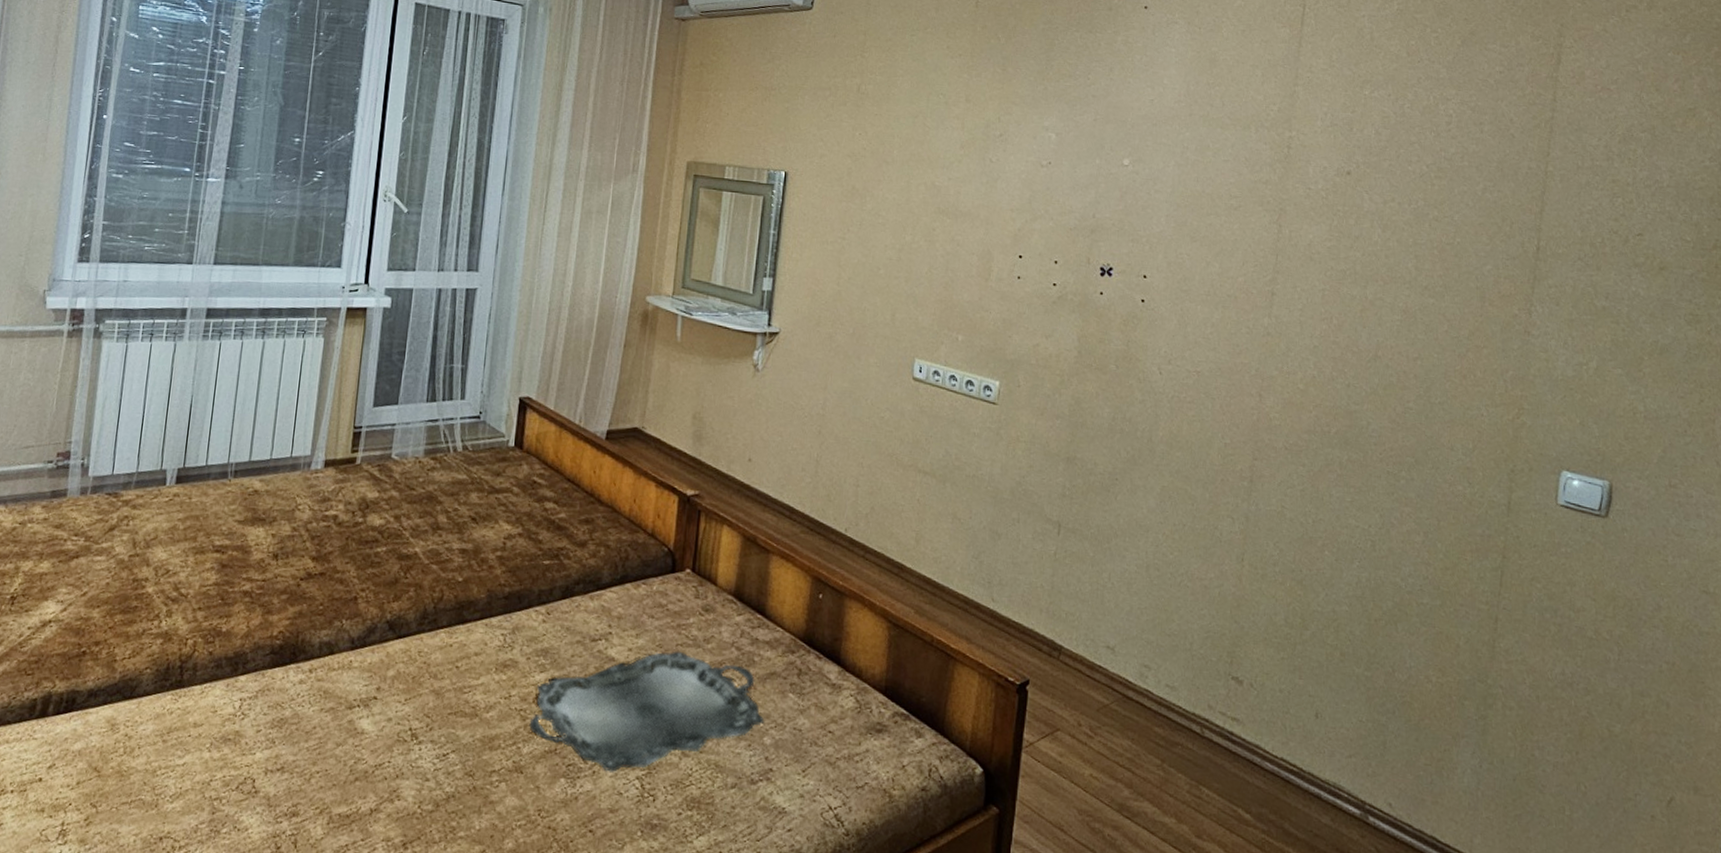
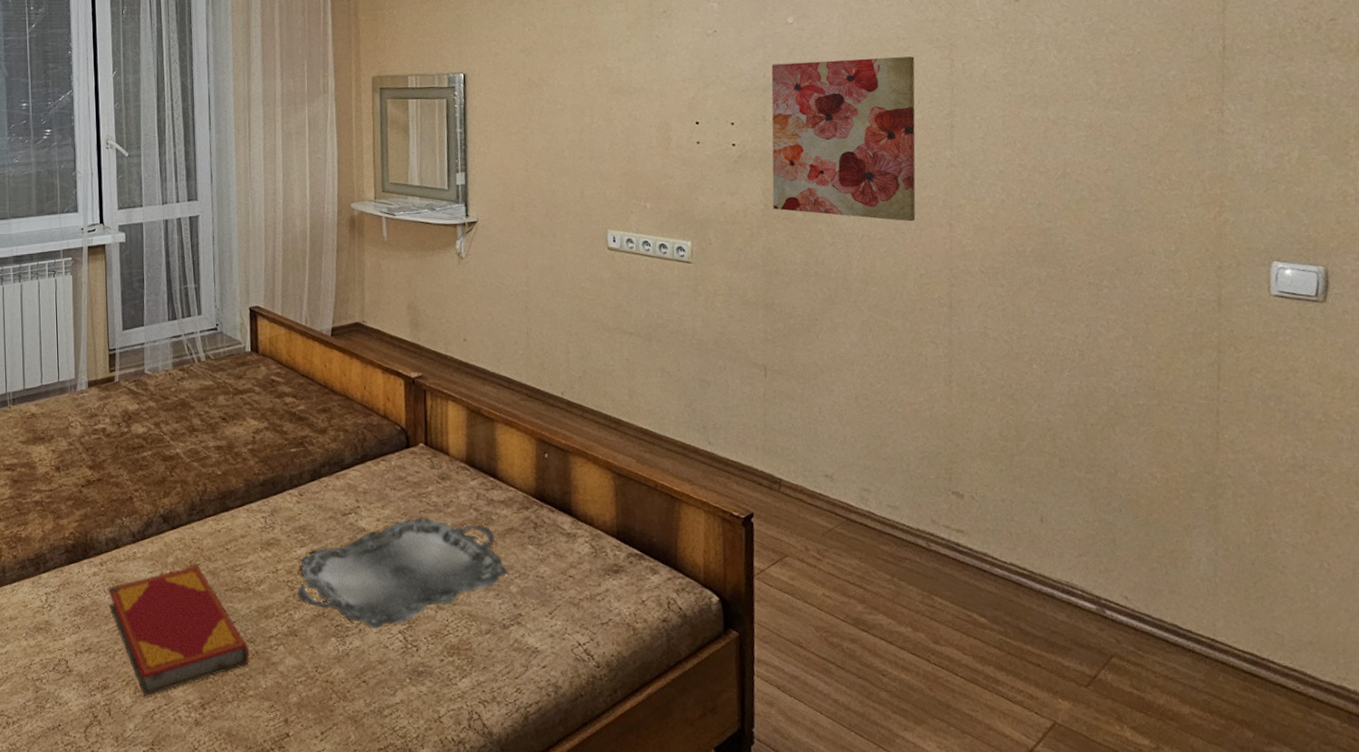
hardback book: none [312,682,467,828] -> present [107,565,250,696]
wall art: none [1086,205,1244,388] -> present [771,56,916,222]

